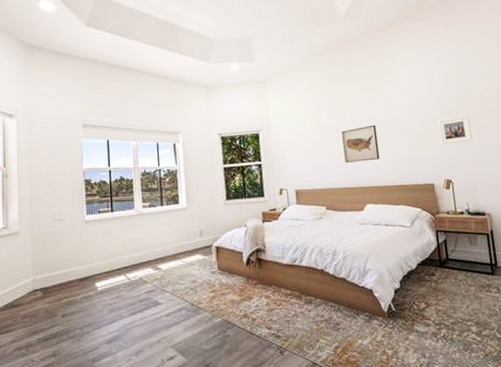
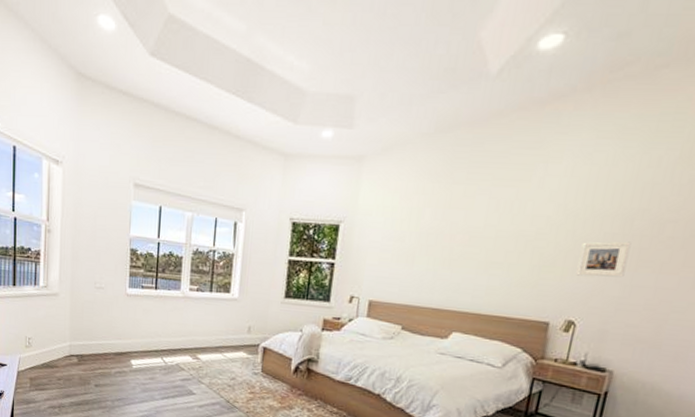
wall art: present [342,124,380,163] -> none [440,235,495,281]

